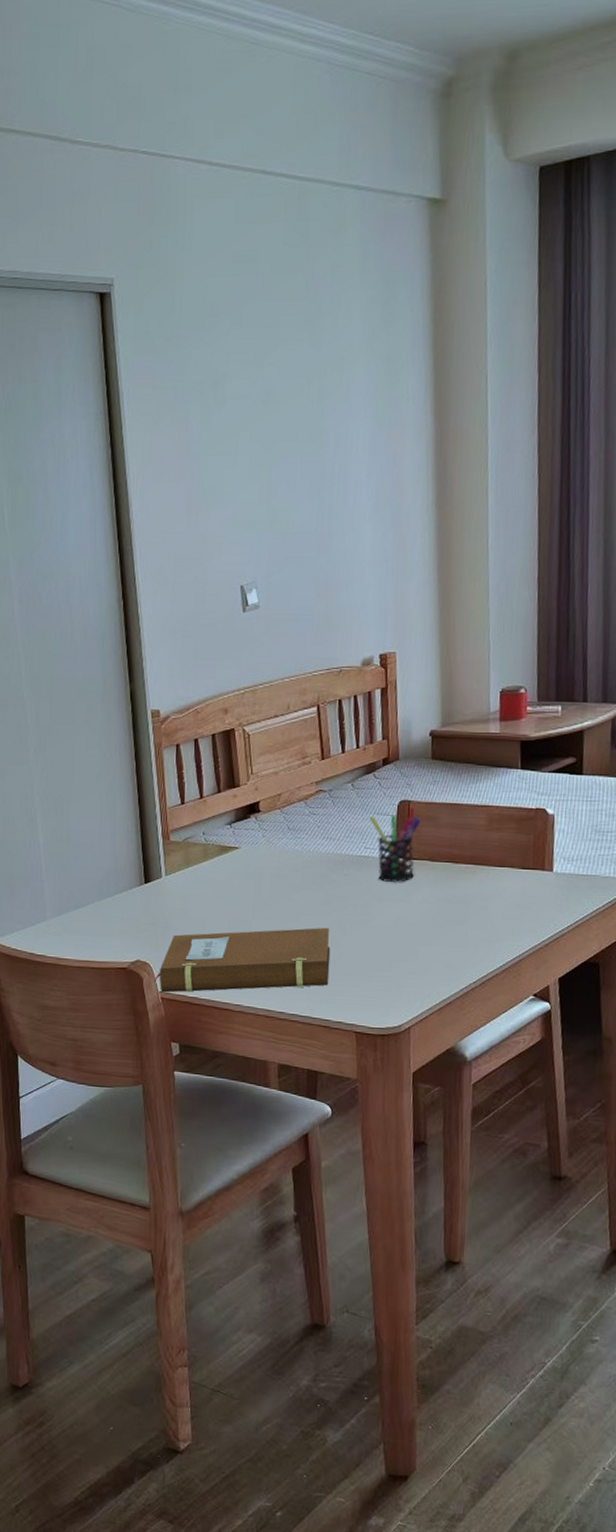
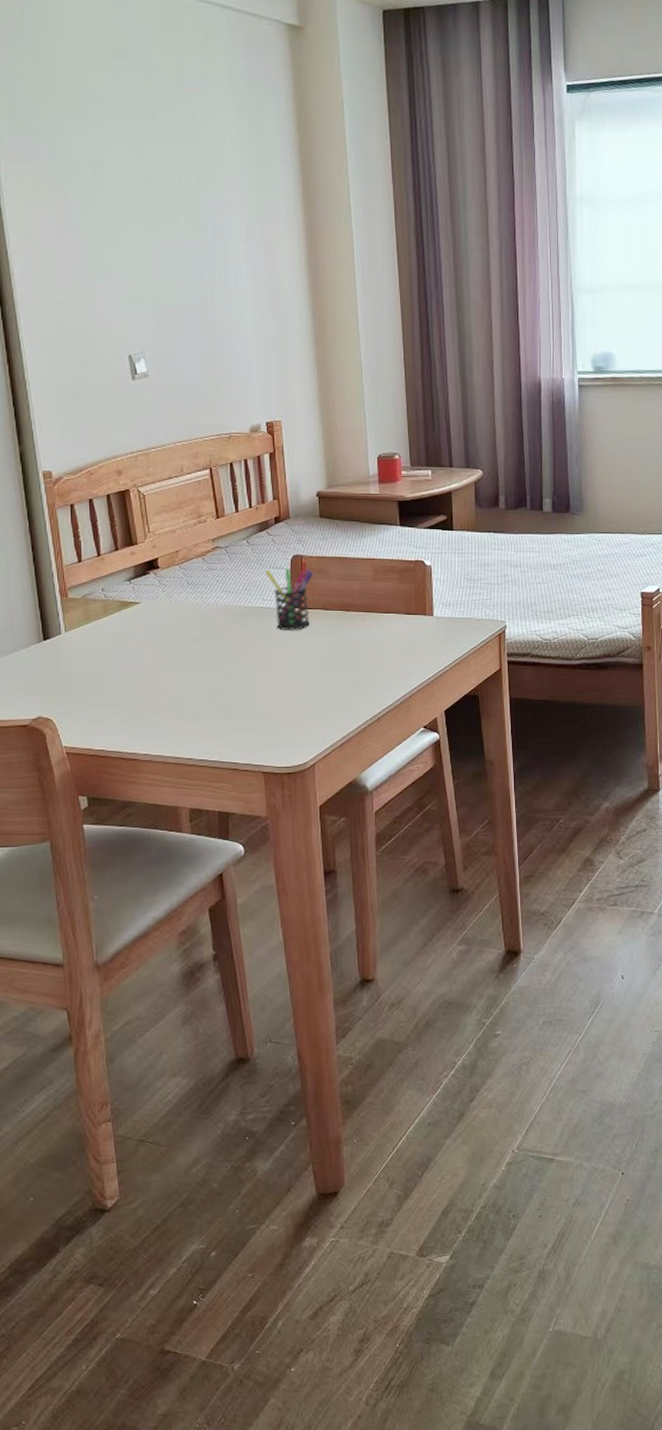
notebook: present [155,927,331,993] -> none [58,675,235,747]

